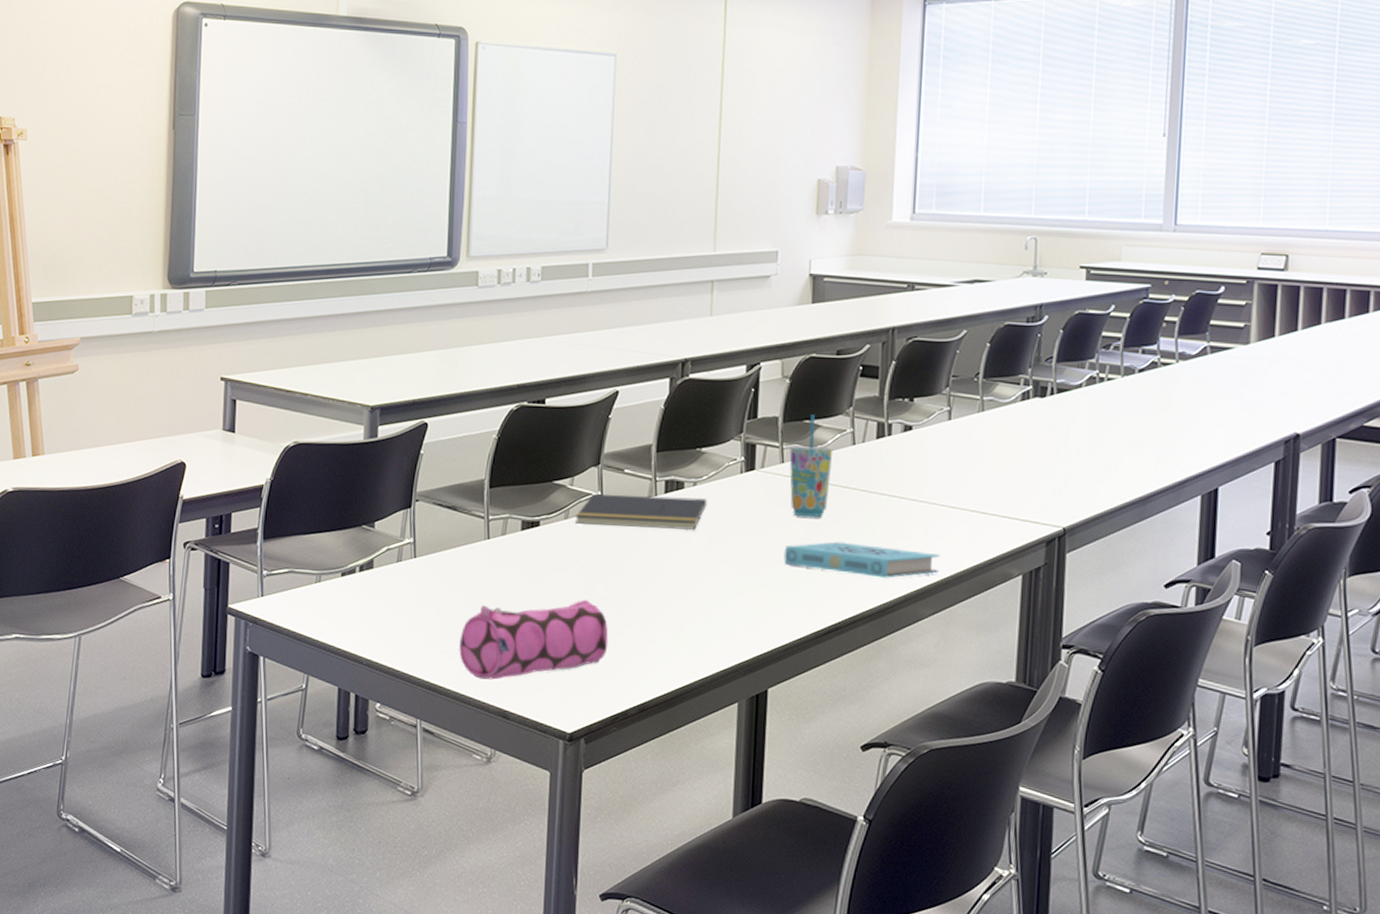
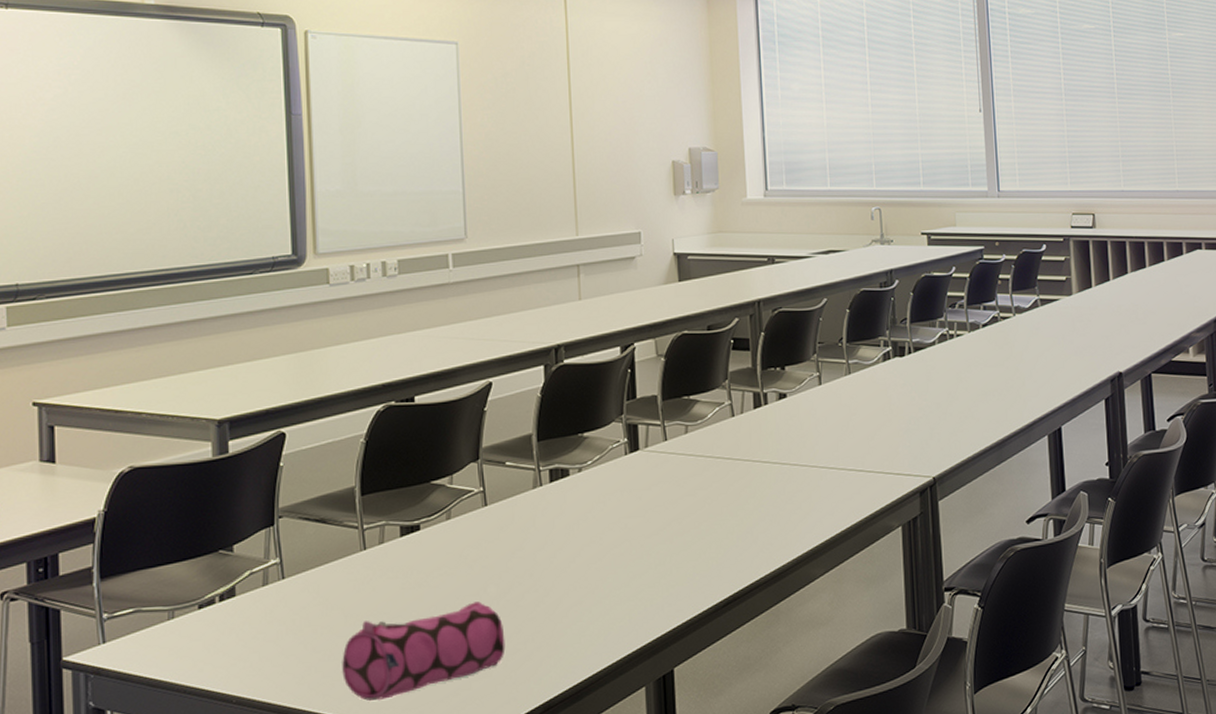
notepad: present [574,494,707,531] -> none [457,483,595,524]
book: present [784,541,941,579] -> none [676,512,826,545]
cup: present [789,414,833,518] -> none [671,390,715,493]

